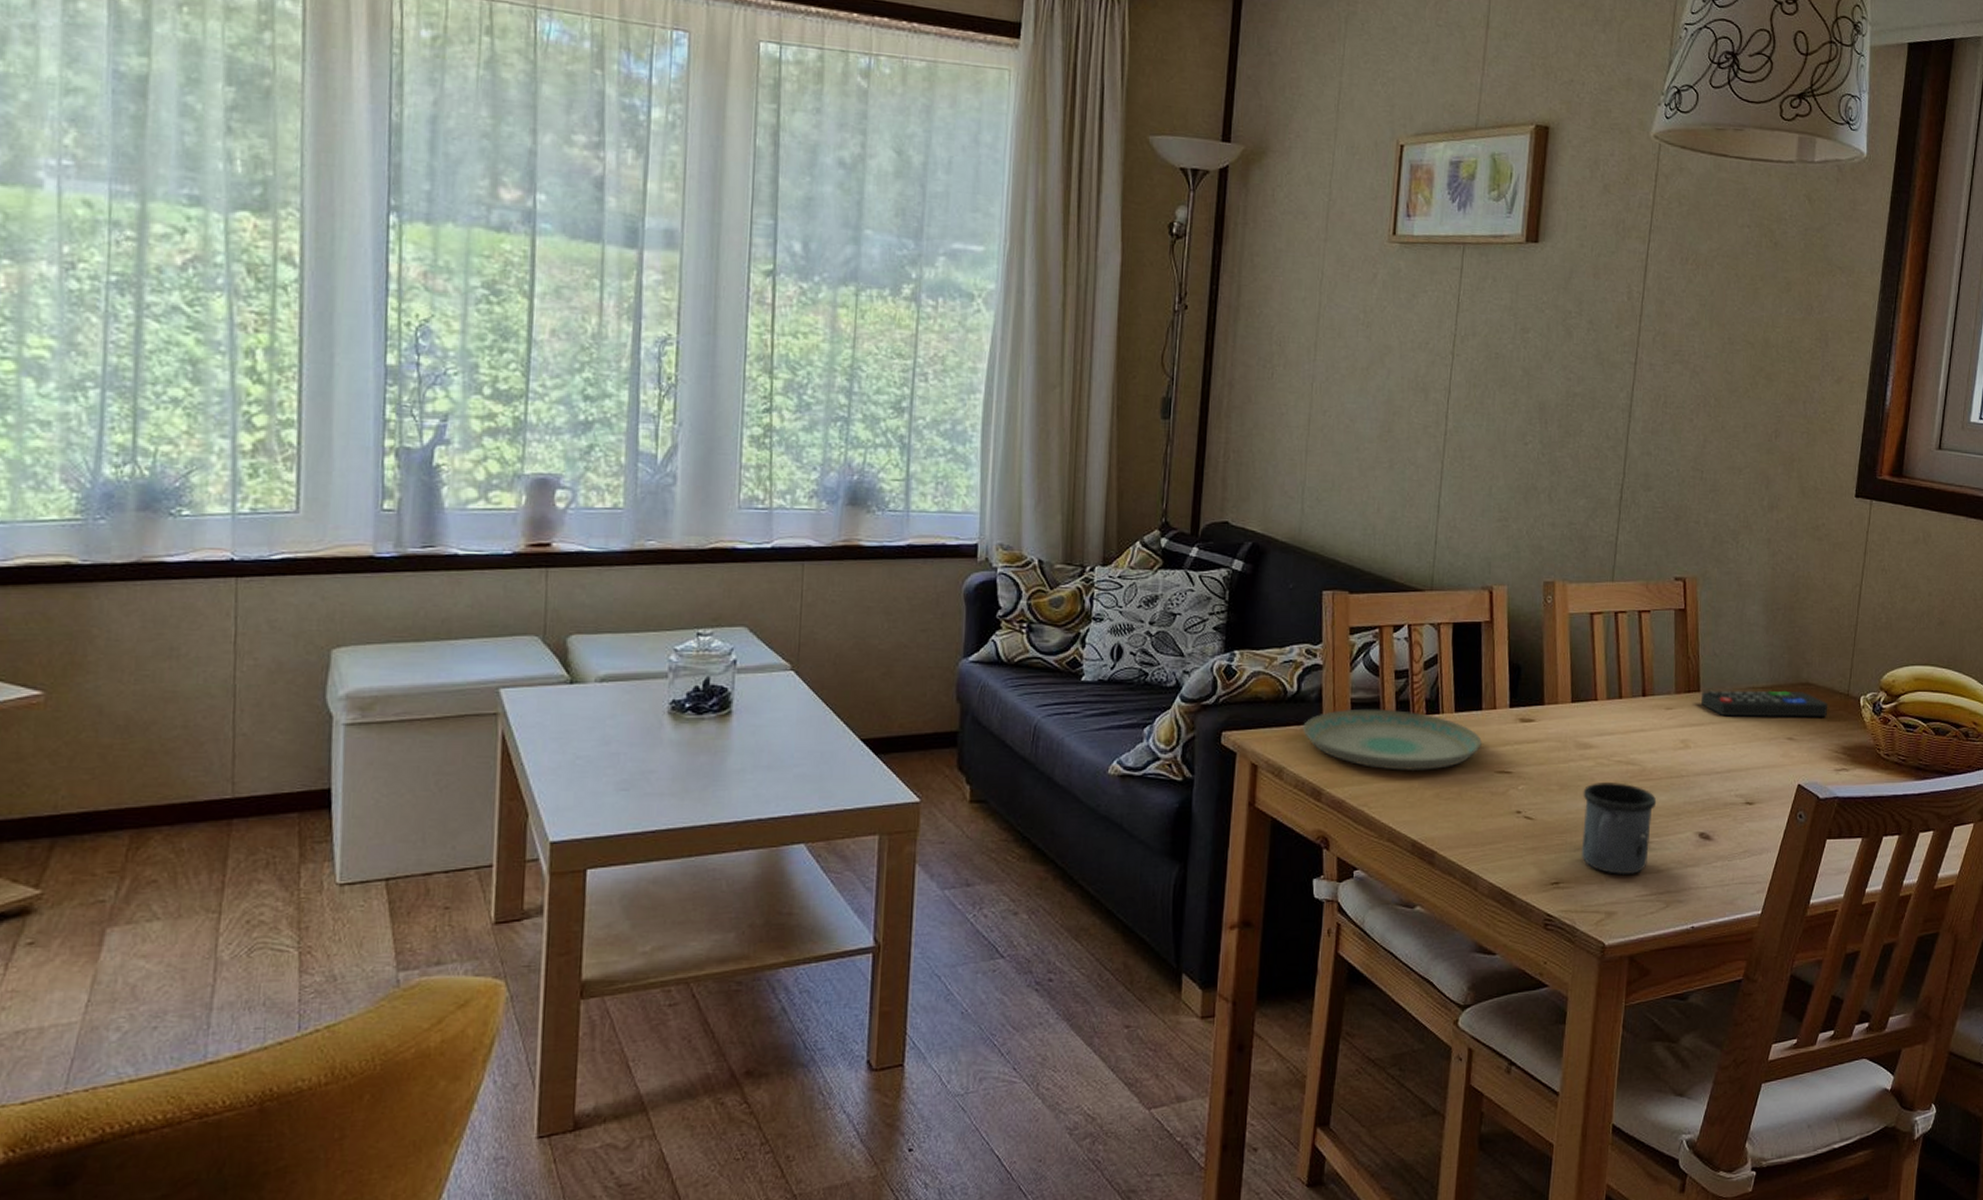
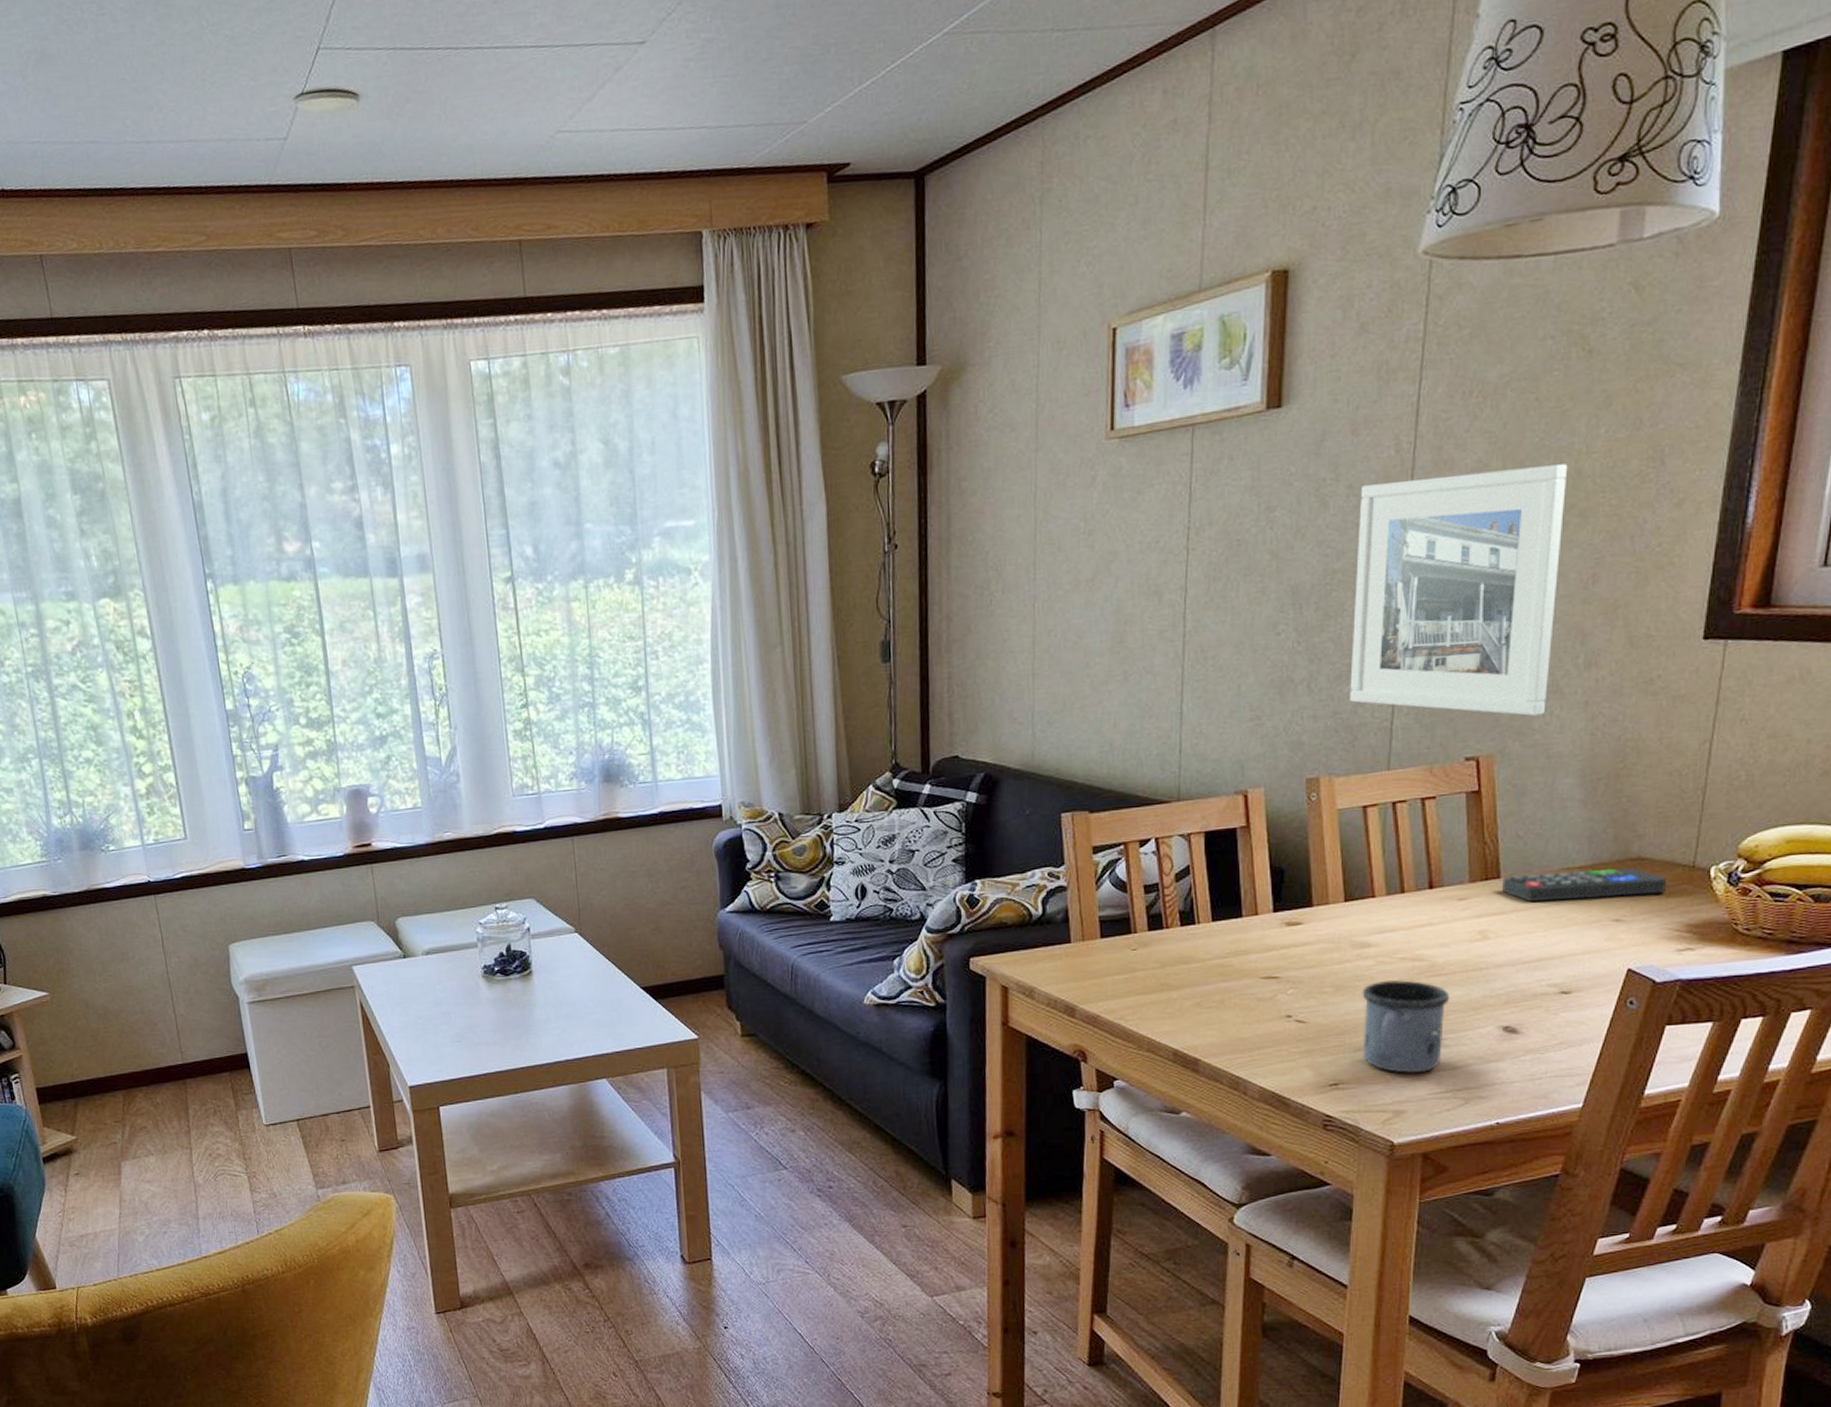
plate: present [1303,708,1482,770] -> none [1051,923,1244,983]
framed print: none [1583,323,1758,546] -> present [1350,464,1568,716]

